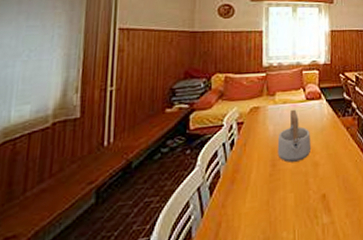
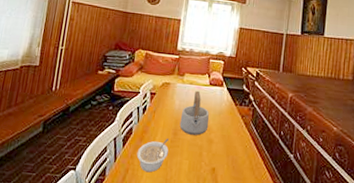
legume: none [229,172,268,220] -> present [136,138,170,173]

